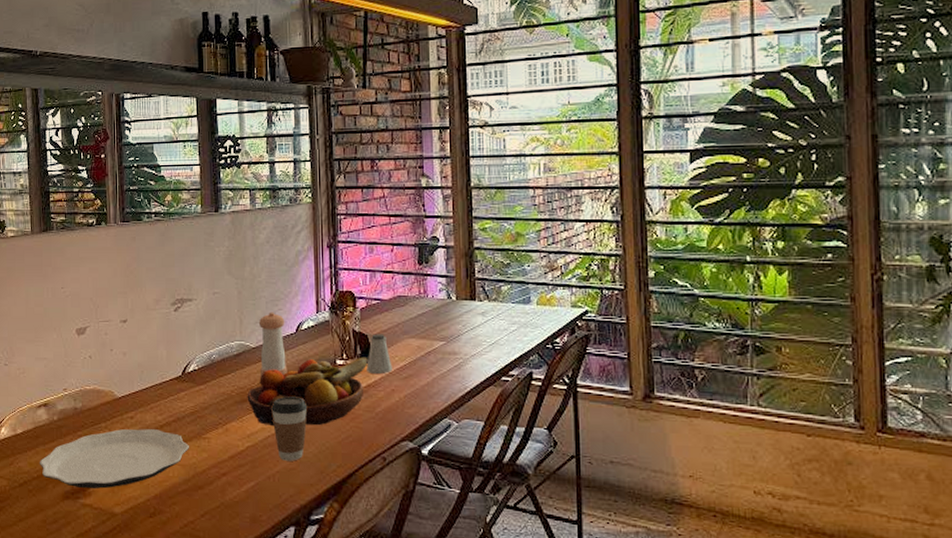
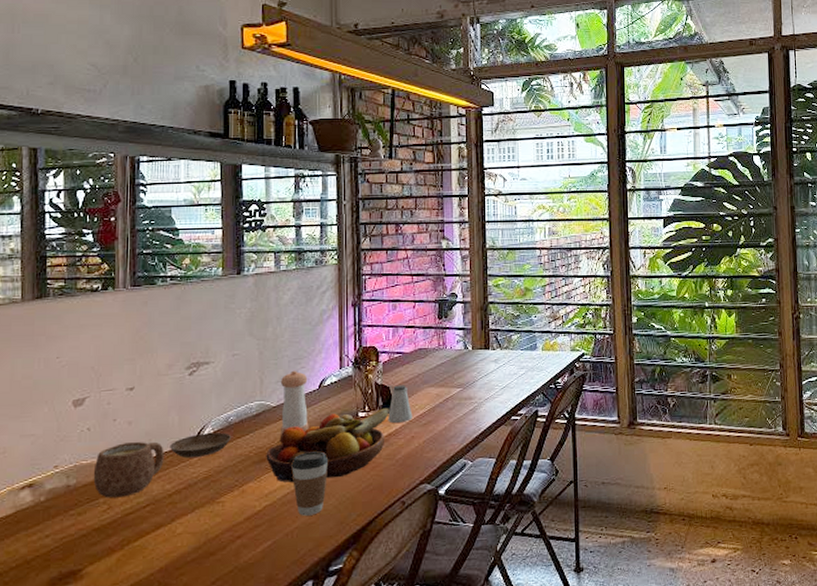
plate: present [40,429,189,489] -> none [20,499,201,572]
mug: none [96,372,155,424] -> present [93,441,164,498]
saucer: none [160,369,214,393] -> present [170,432,231,458]

